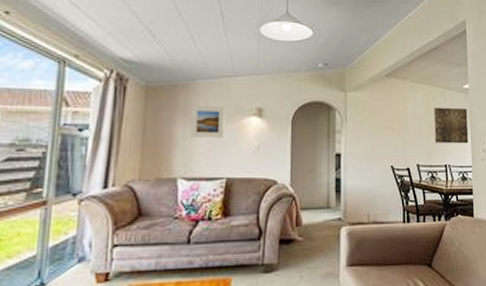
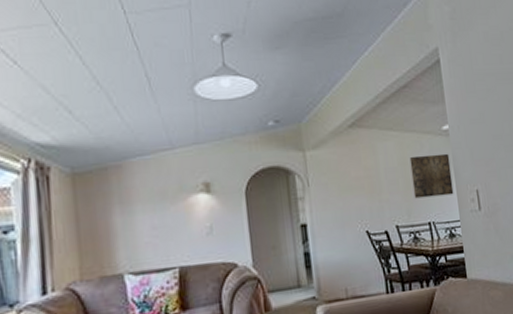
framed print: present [191,106,225,138] -> none [128,186,170,226]

